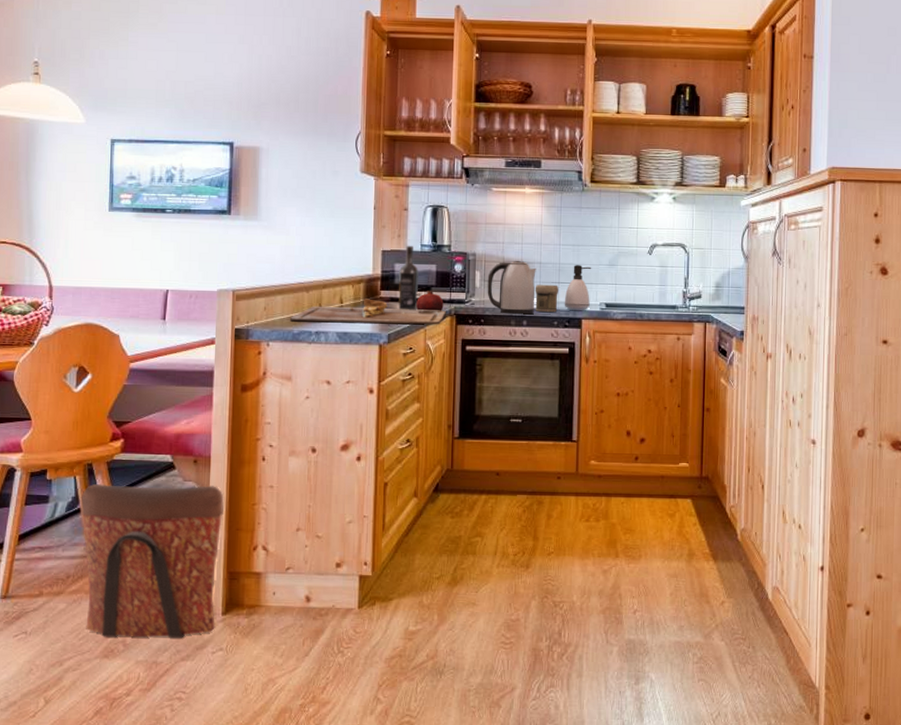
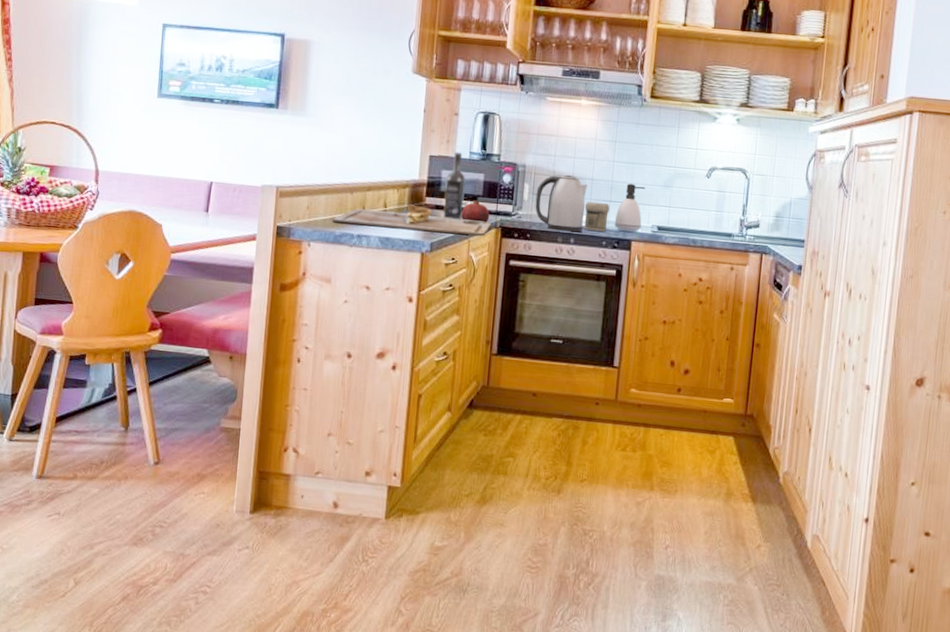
shopping bag: present [80,484,224,639] -> none [116,372,257,533]

